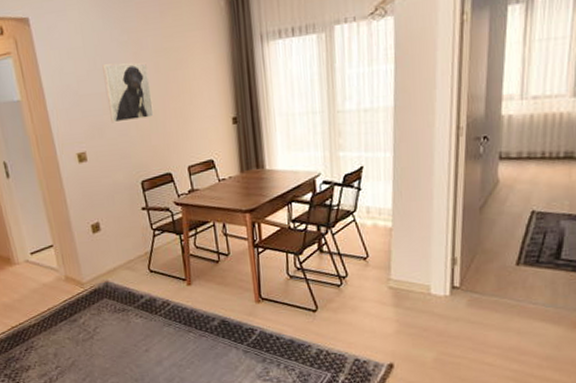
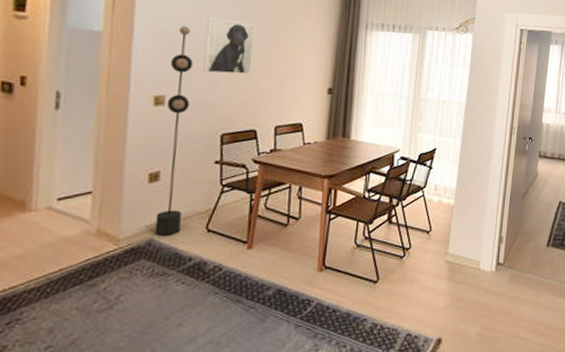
floor lamp: none [81,79,218,345] -> present [154,26,268,318]

